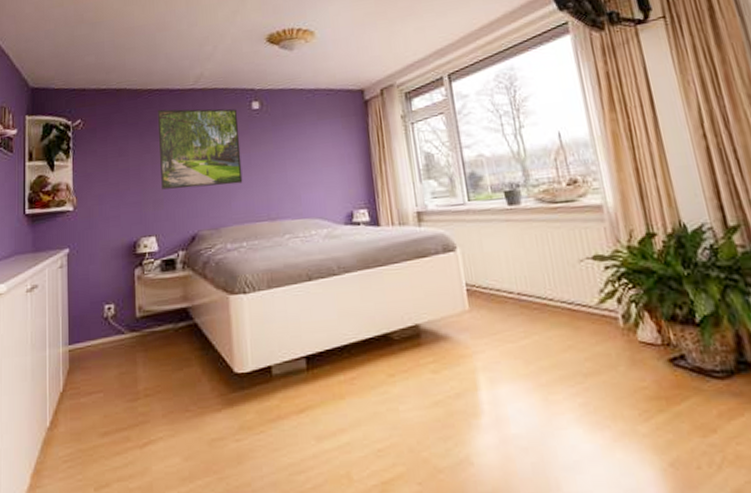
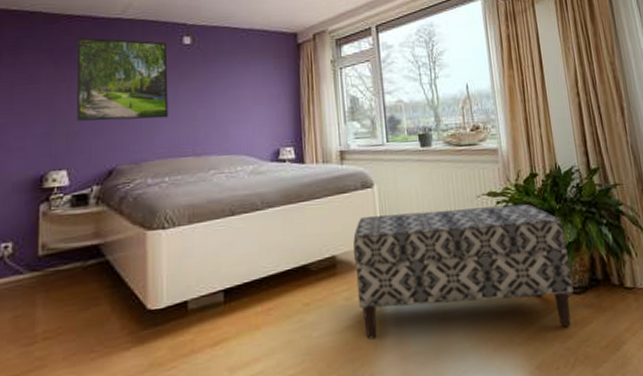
bench: none [437,268,715,418] -> present [353,203,574,340]

